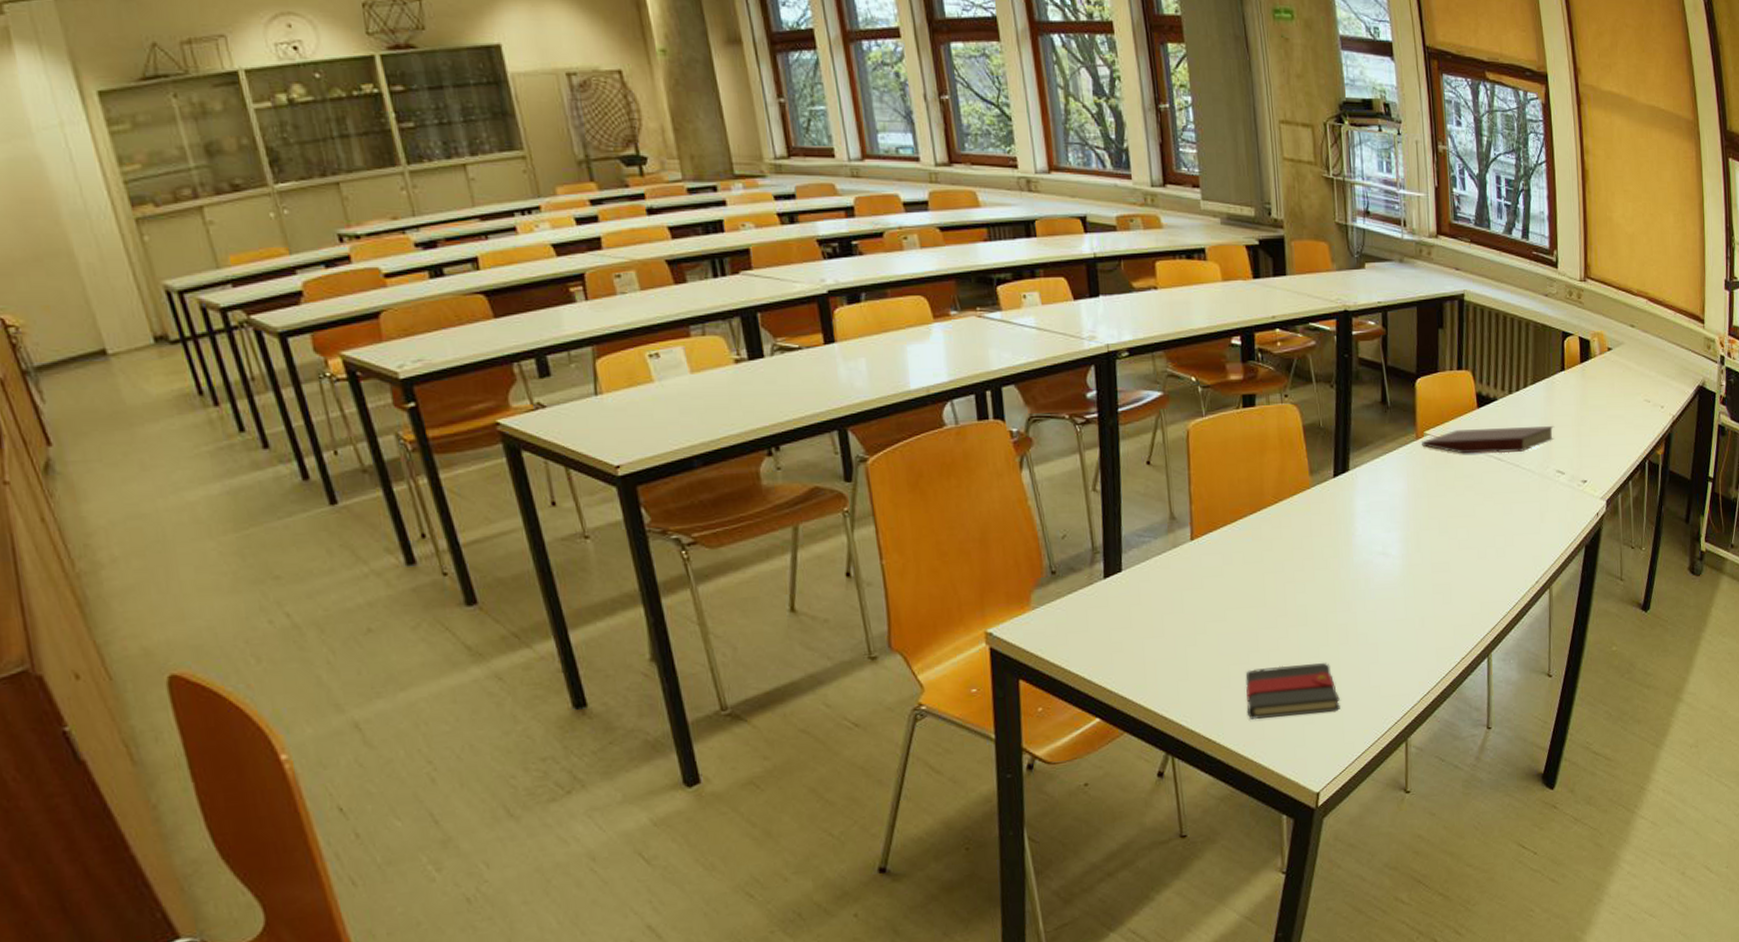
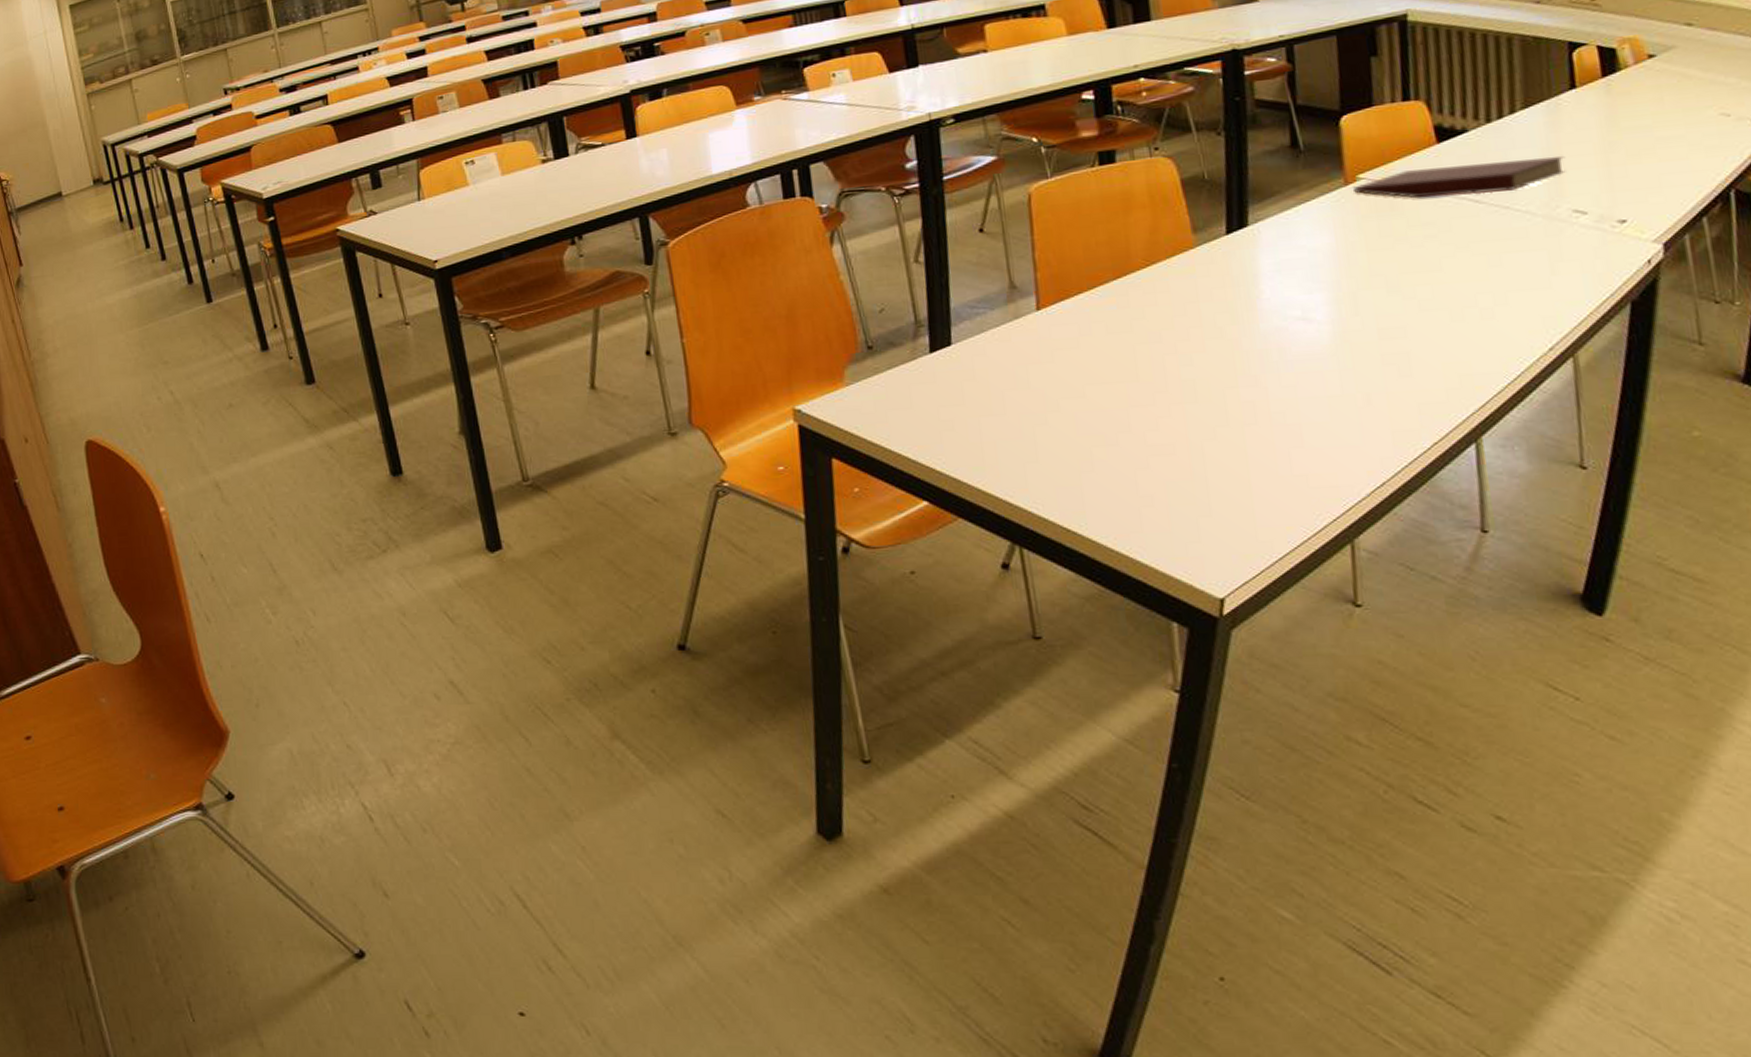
book: present [1245,663,1341,720] -> none [1114,446,1250,510]

